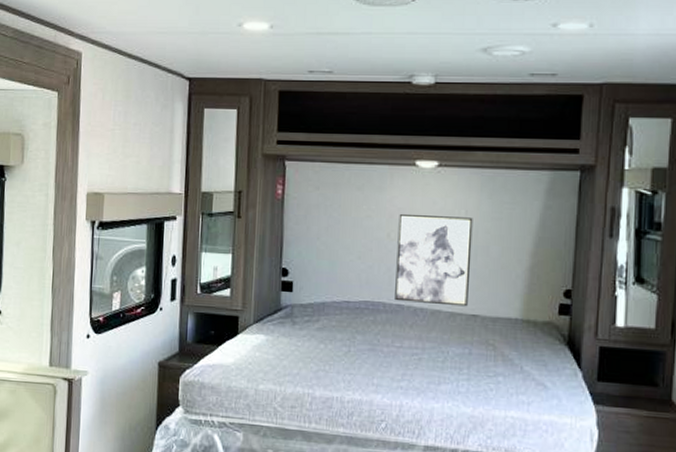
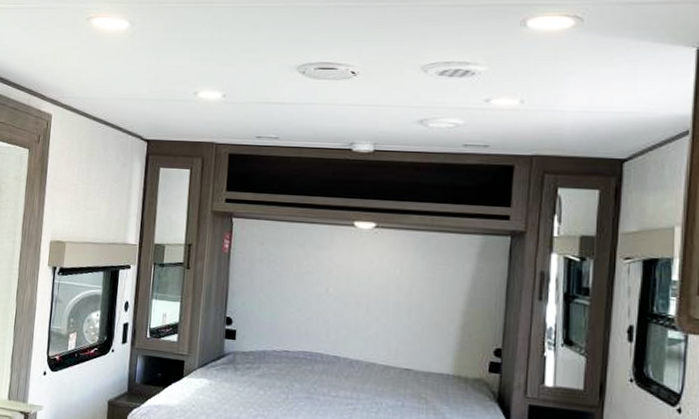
wall art: present [395,213,473,307] -> none [332,270,408,361]

